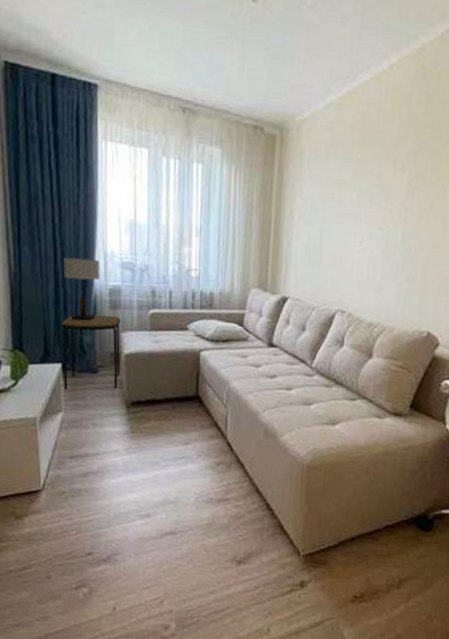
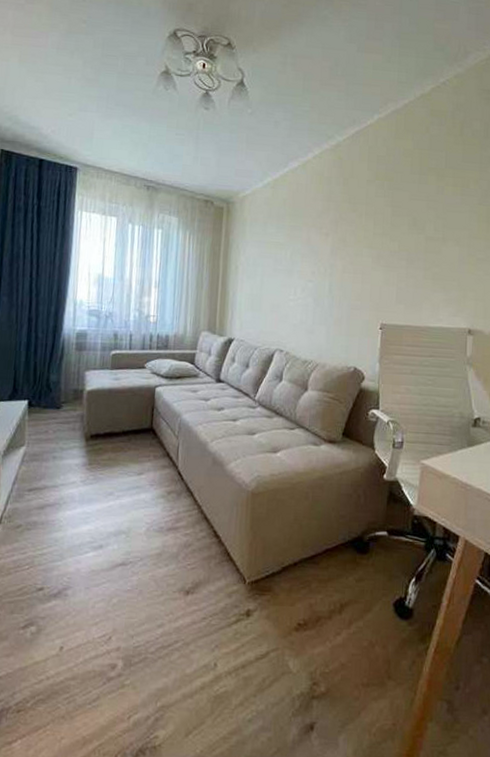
side table: present [59,315,121,390] -> none [28,356,86,425]
table lamp: present [63,257,101,321] -> none [37,306,70,362]

